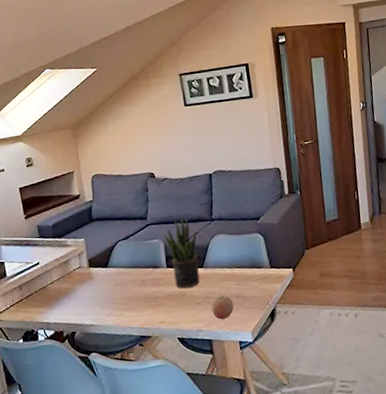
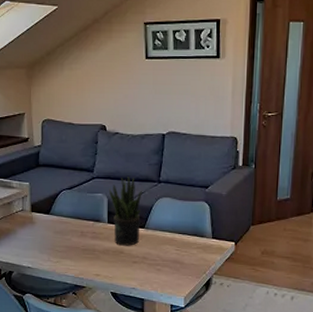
fruit: present [212,295,234,320] -> none [148,258,170,281]

